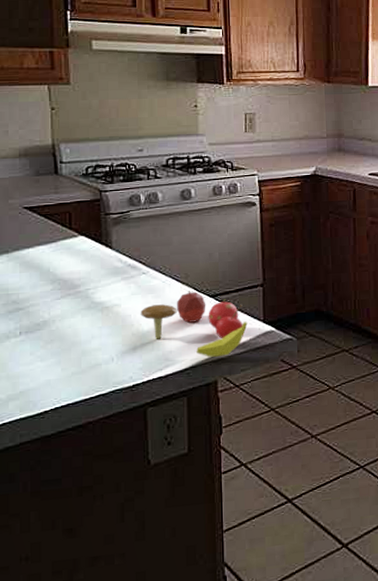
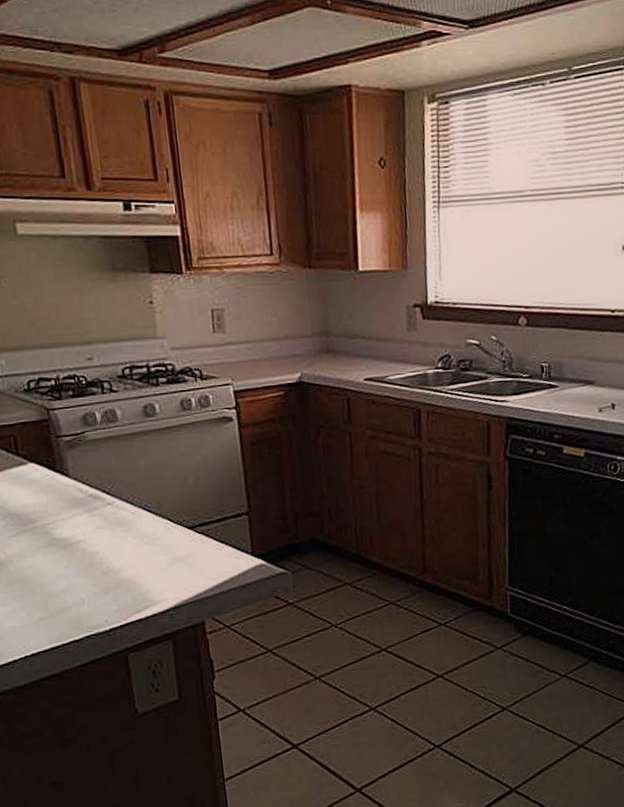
fruit: present [140,291,248,357] -> none [109,522,234,596]

